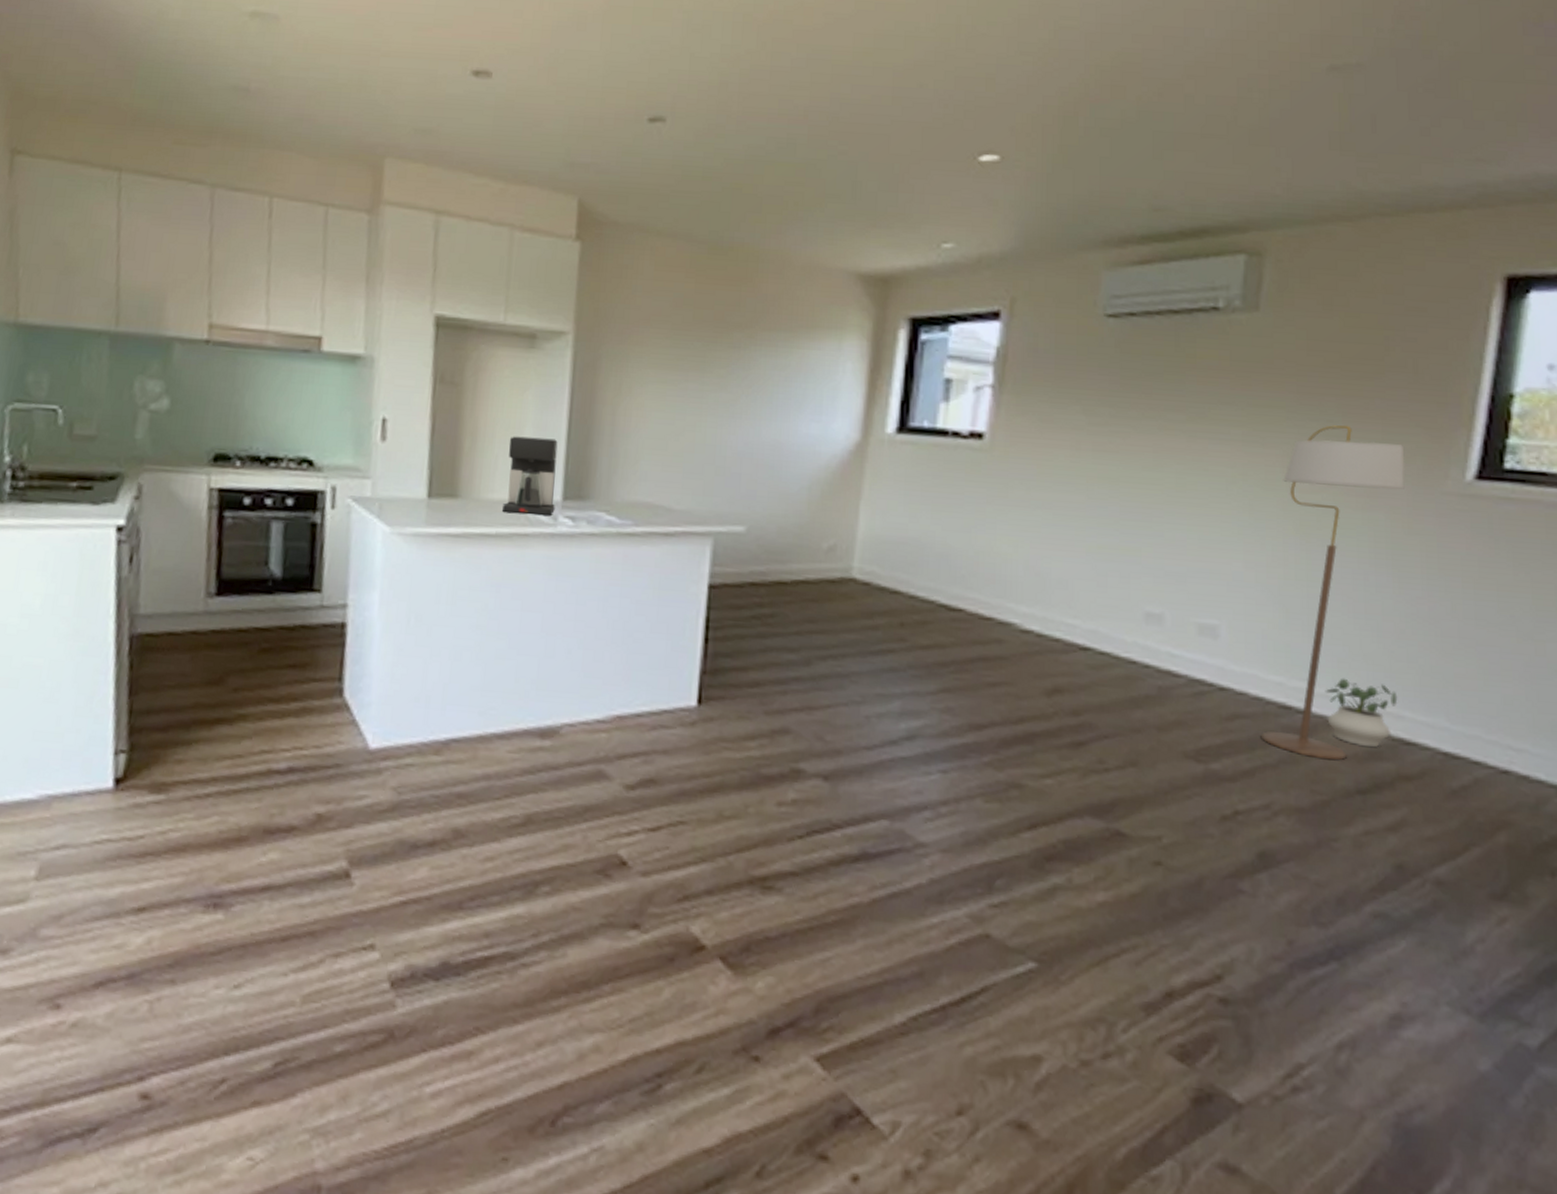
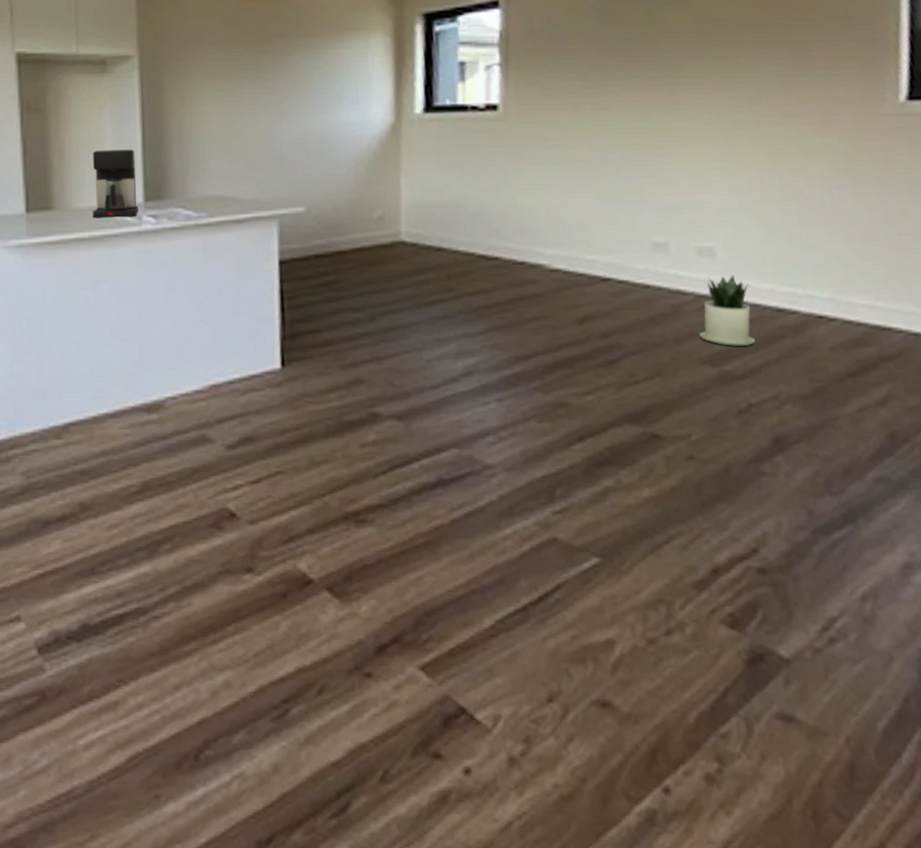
planter: none [1188,660,1254,744] -> present [699,275,756,346]
floor lamp: present [1260,425,1405,761] -> none [751,66,851,351]
potted plant: present [1325,678,1398,748] -> none [809,279,871,336]

